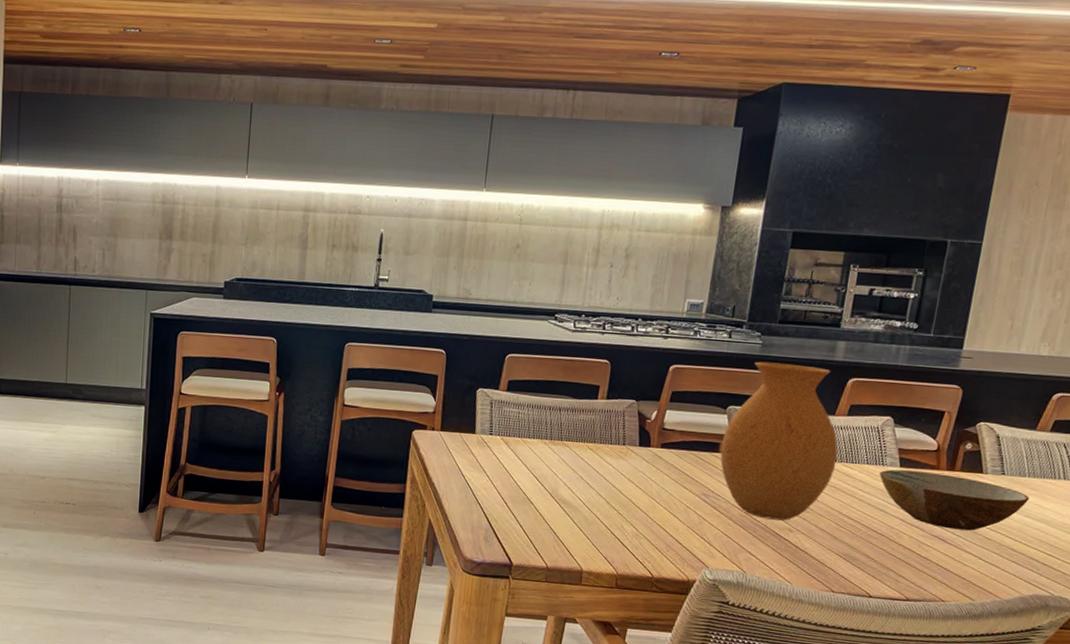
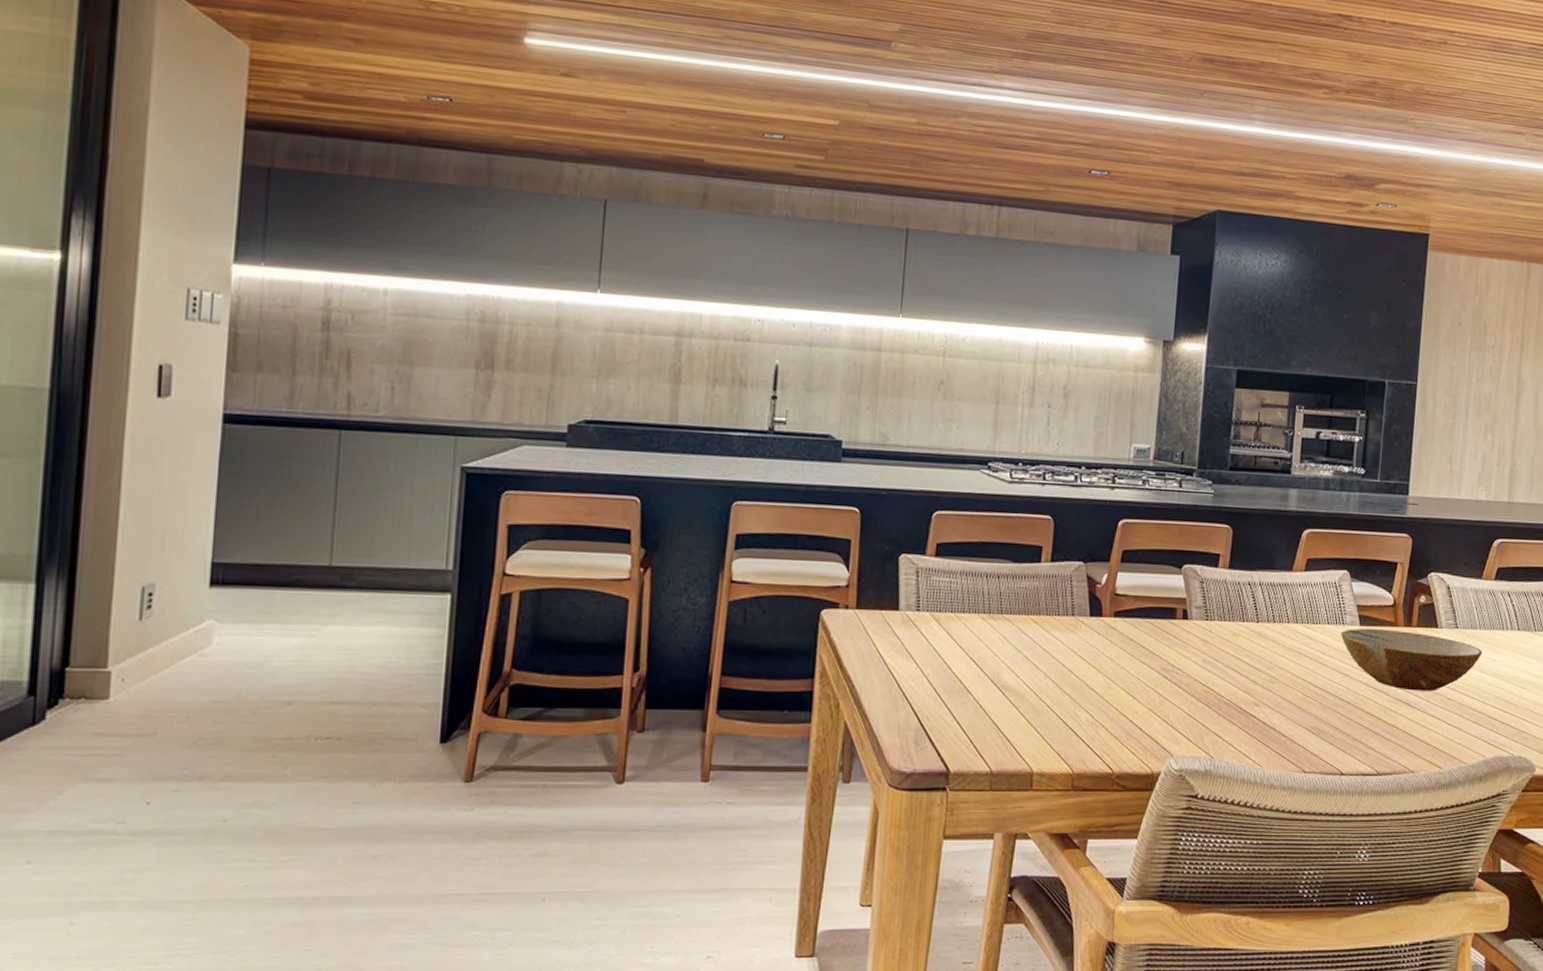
vase: present [720,361,838,521] -> none [1178,513,1298,694]

